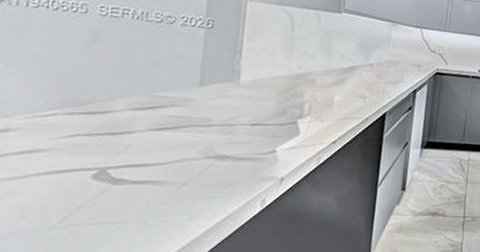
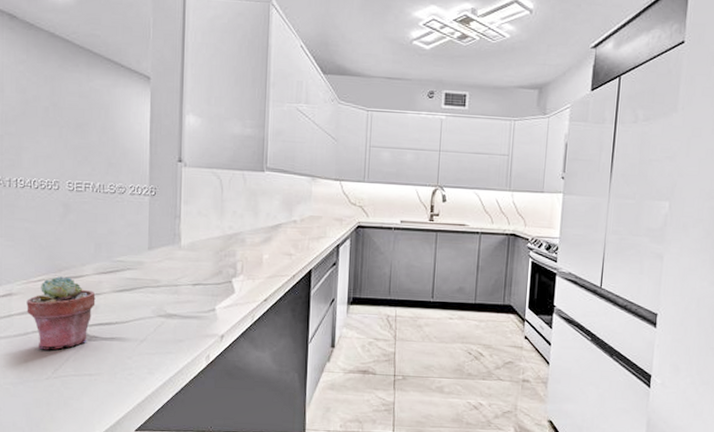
potted succulent: none [28,111,127,196] -> present [26,276,96,350]

